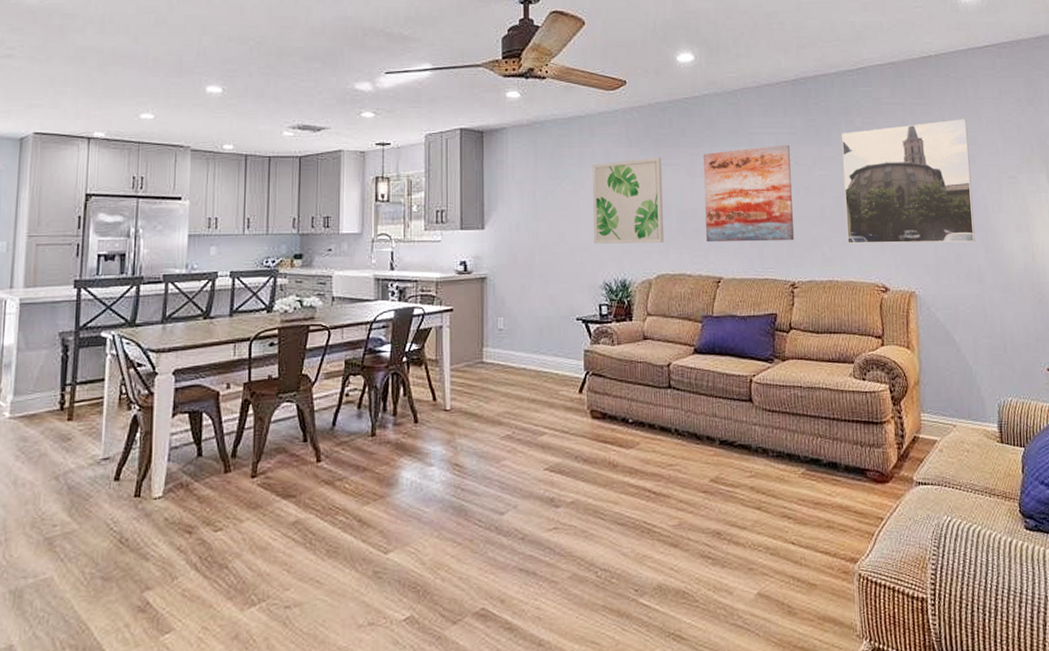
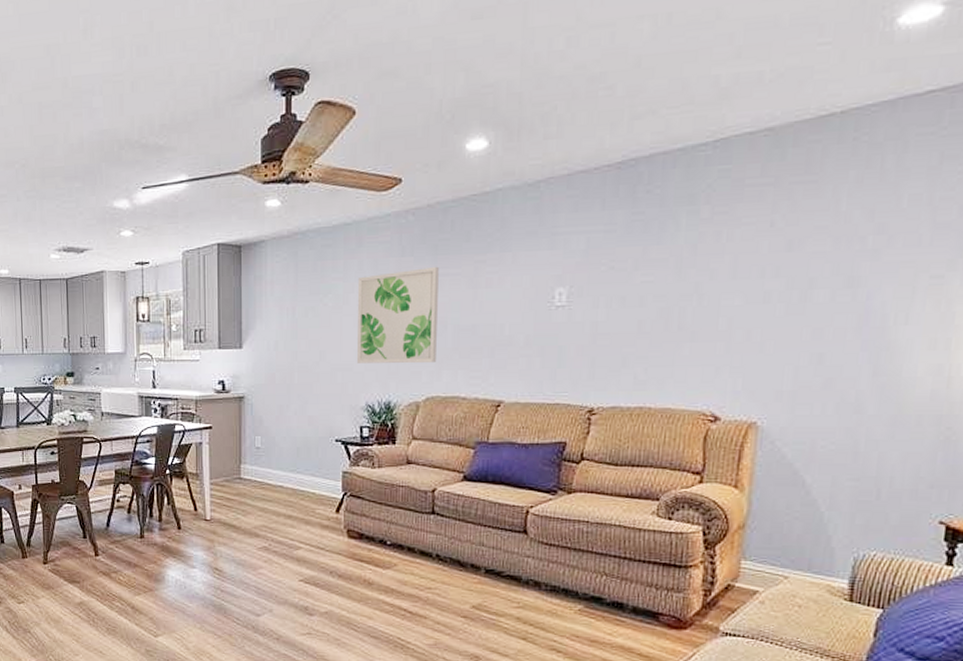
wall art: present [702,144,795,243] -> none [487,245,604,363]
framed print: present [841,119,975,244] -> none [670,199,877,364]

